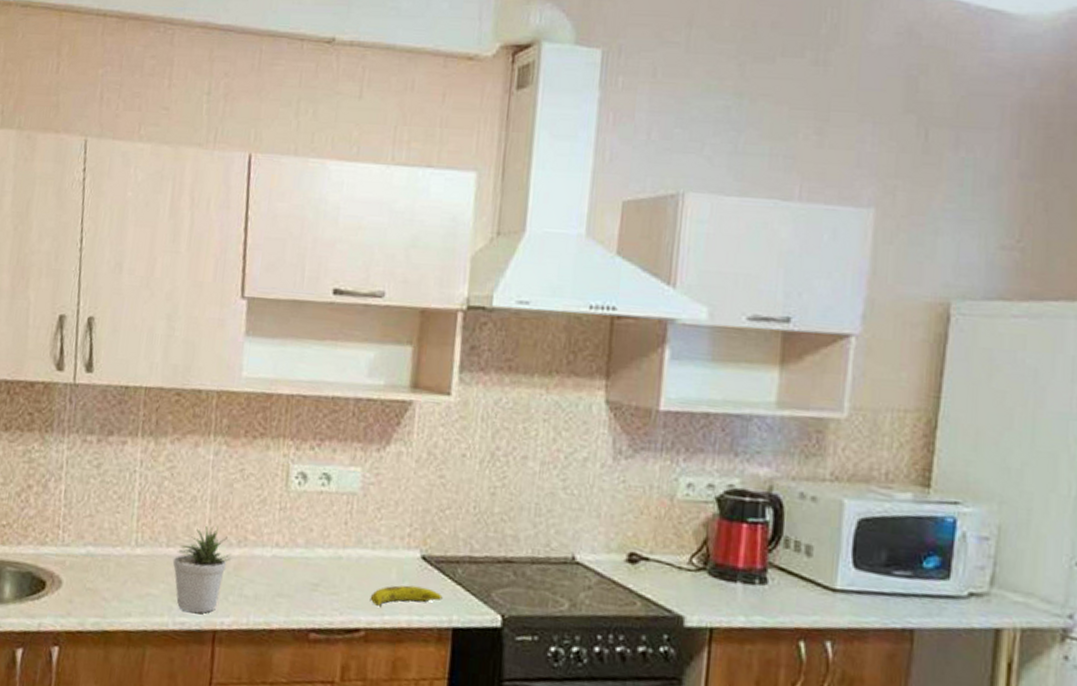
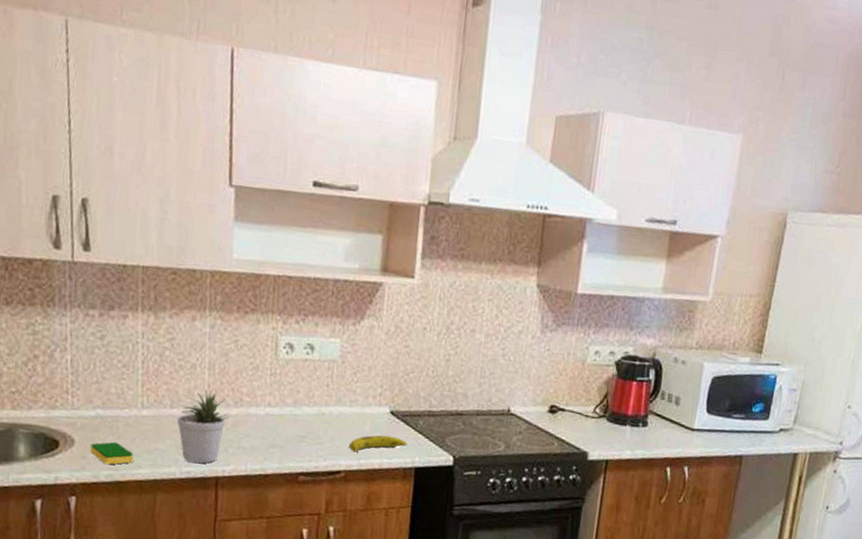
dish sponge: none [78,584,124,611] -> present [90,441,134,465]

